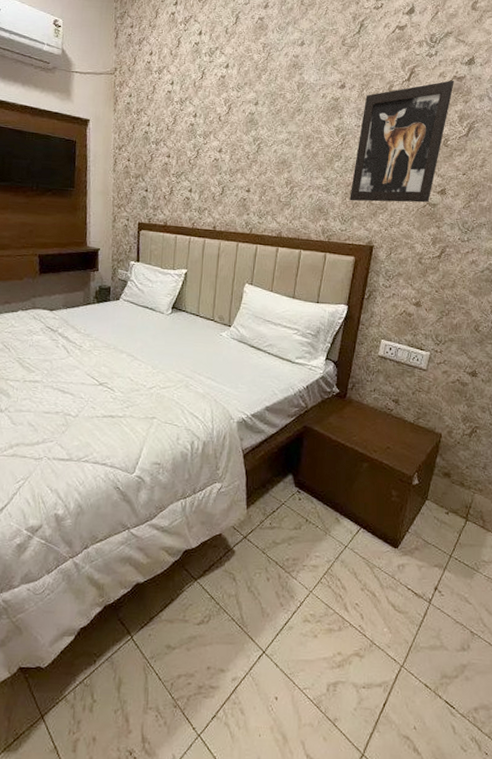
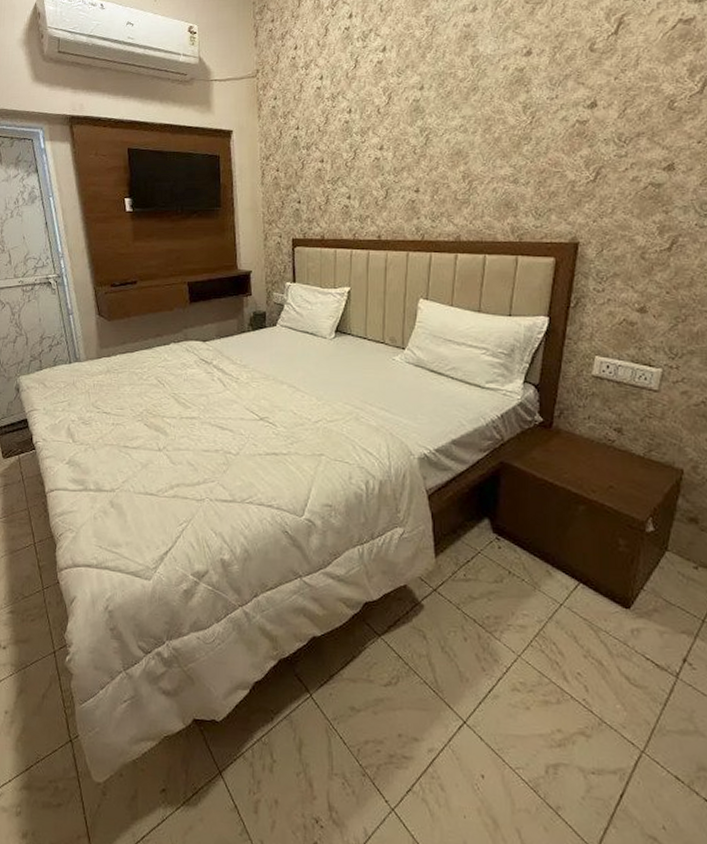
wall art: present [349,80,454,203] -> none [544,24,680,191]

